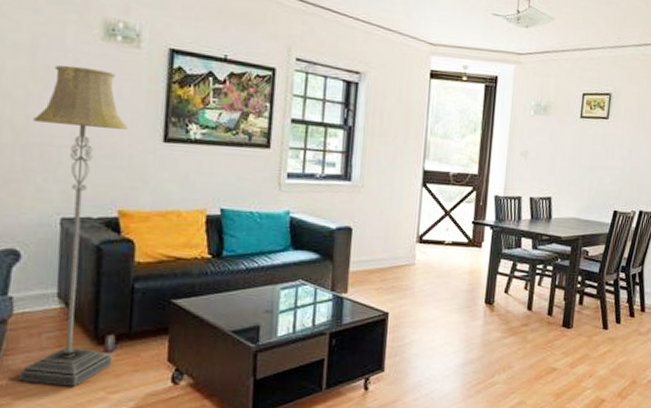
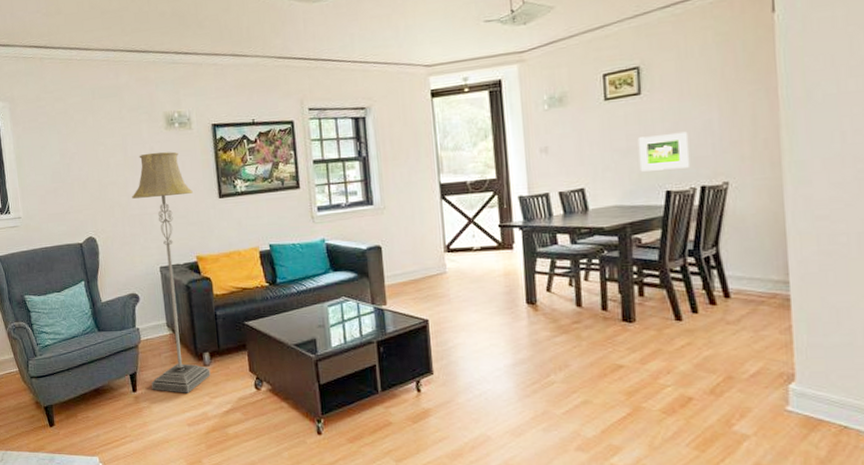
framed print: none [597,158,638,193] -> present [637,131,690,172]

